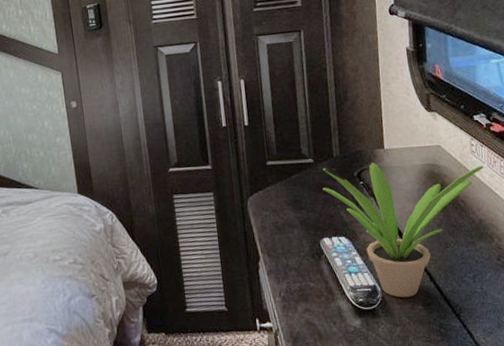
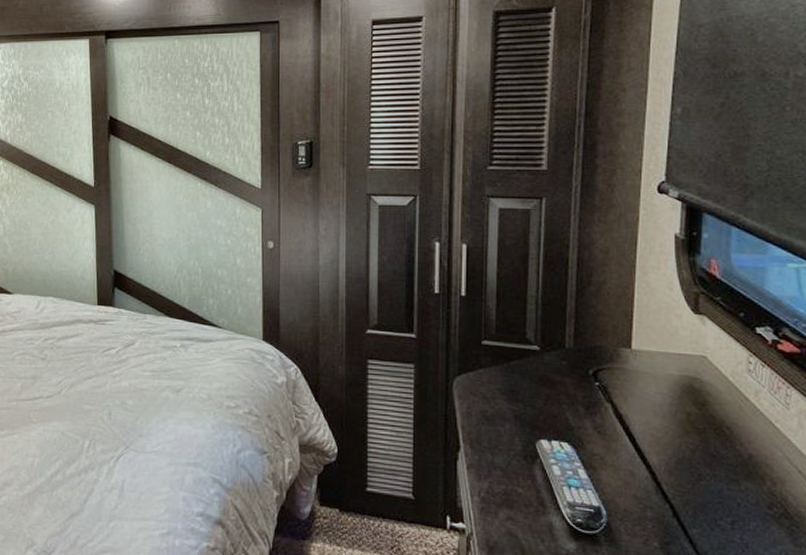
potted plant: present [322,162,483,298] -> none [547,358,762,530]

